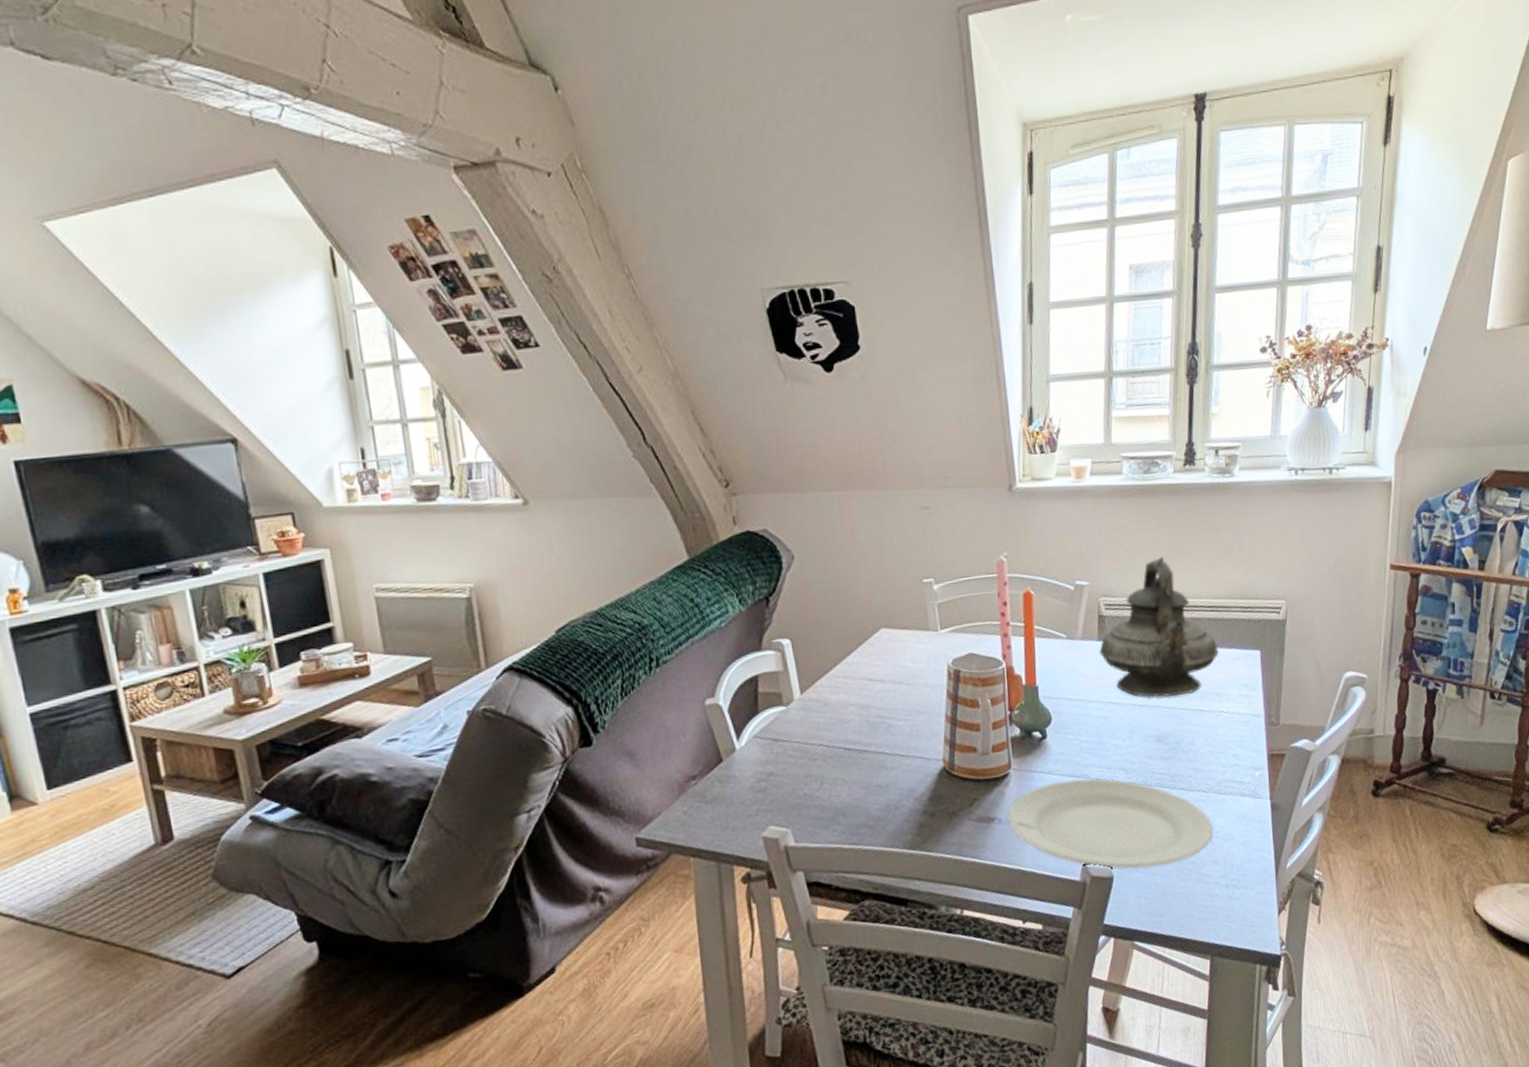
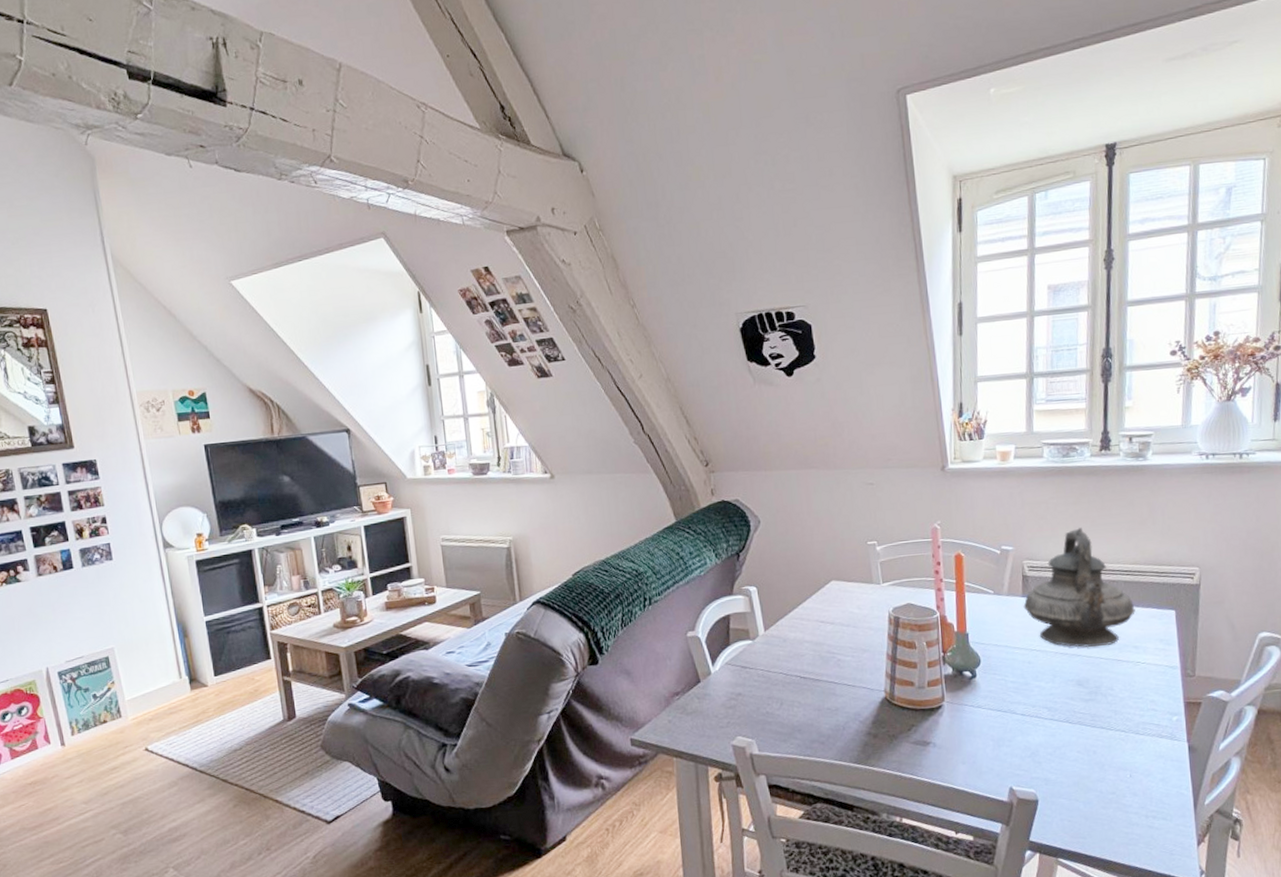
plate: present [1008,778,1214,870] -> none [942,713,1133,795]

